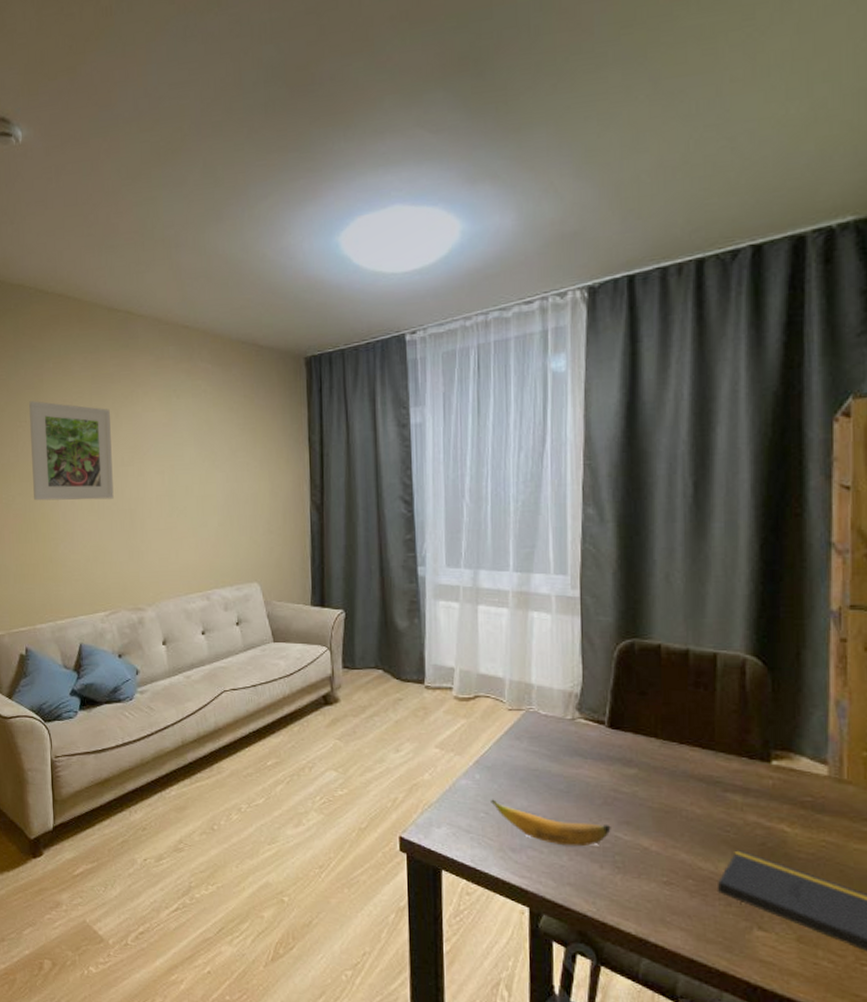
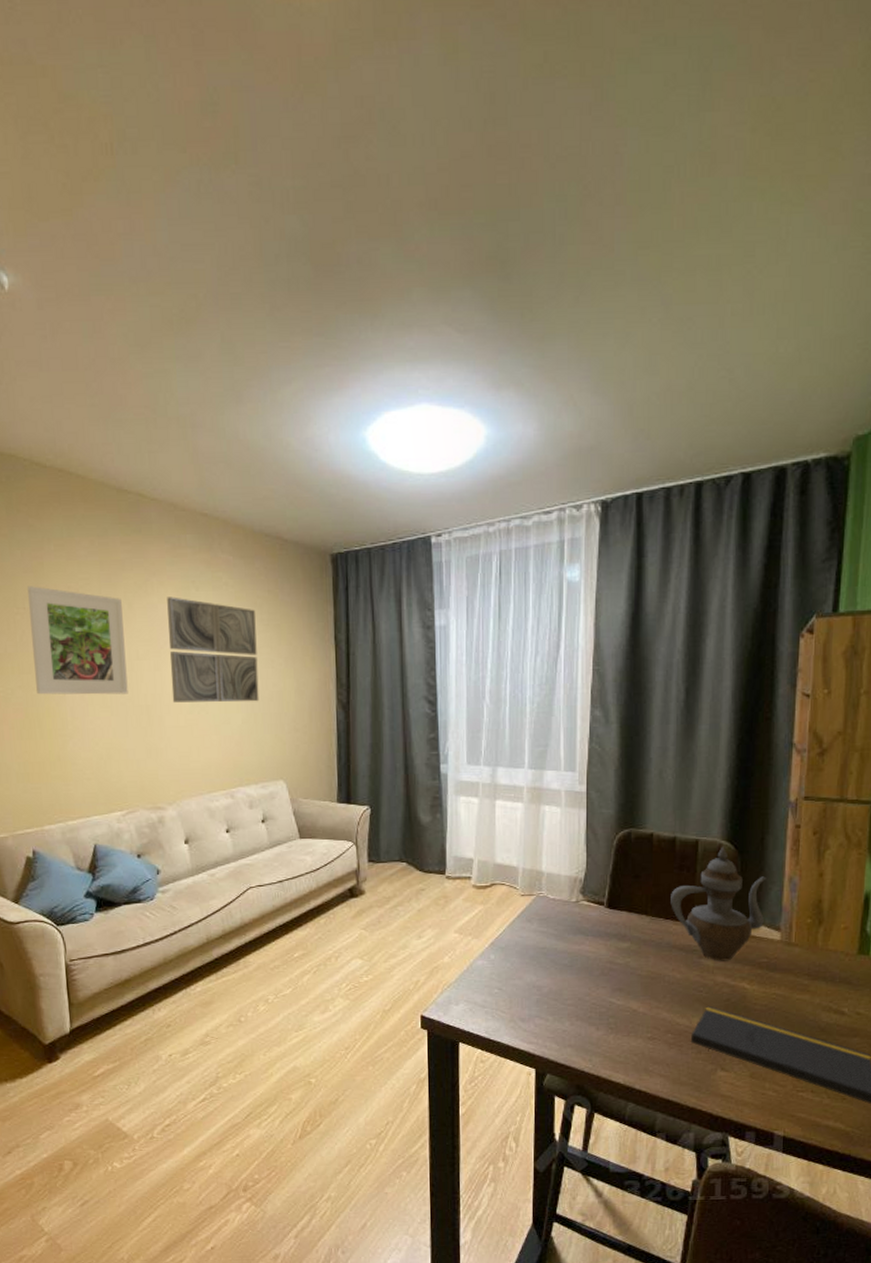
wall art: none [150,405,235,506] -> present [167,597,259,703]
banana: present [491,799,611,847] -> none [504,976,607,1013]
teapot: none [685,661,806,797] -> present [671,846,767,961]

